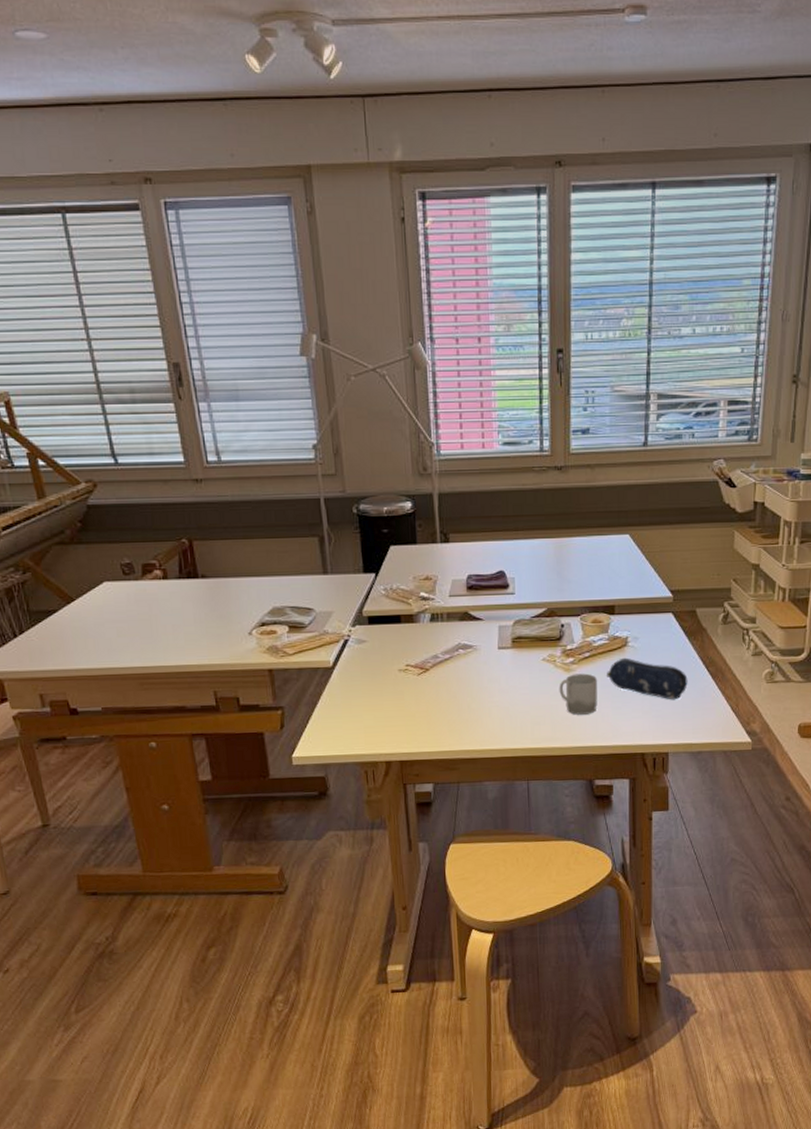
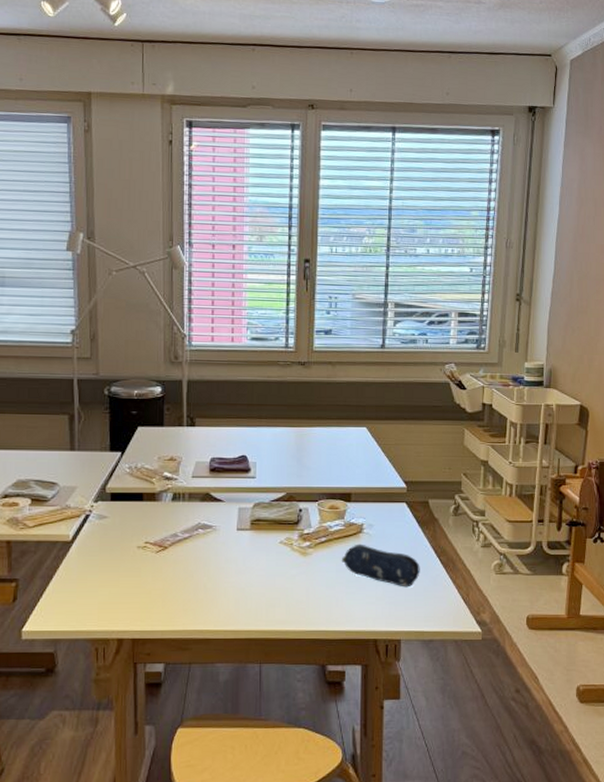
cup: present [559,673,597,715] -> none [295,558,332,599]

